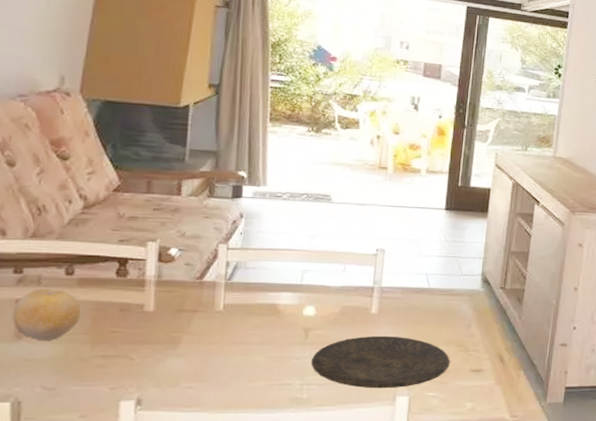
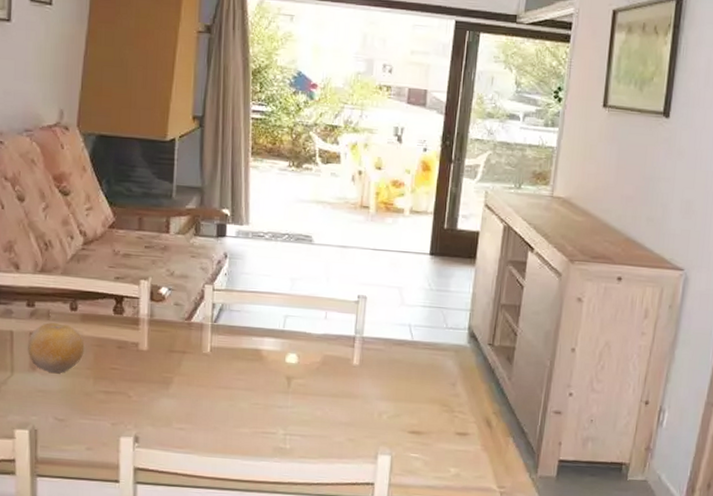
plate: present [311,335,450,389] -> none [294,388,434,446]

